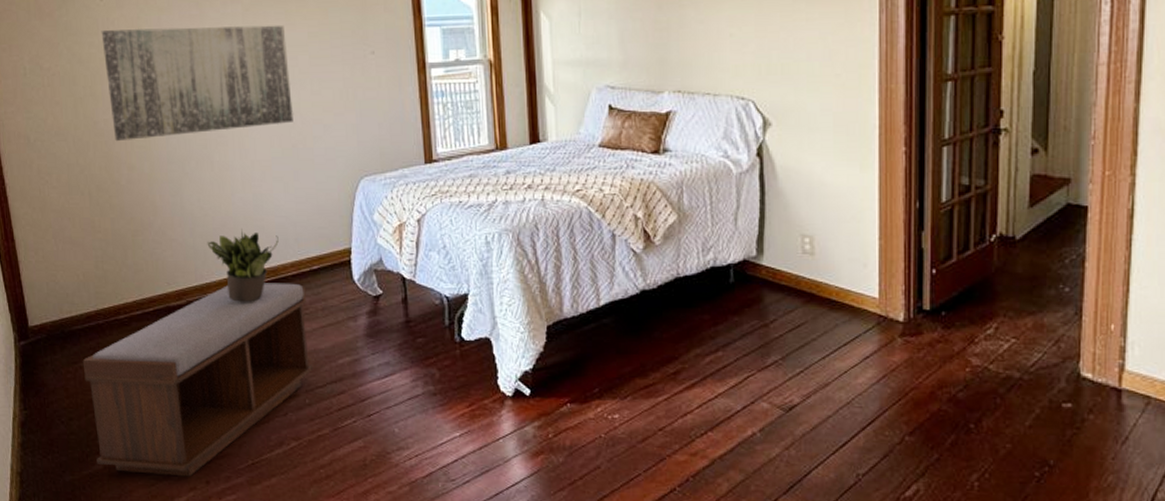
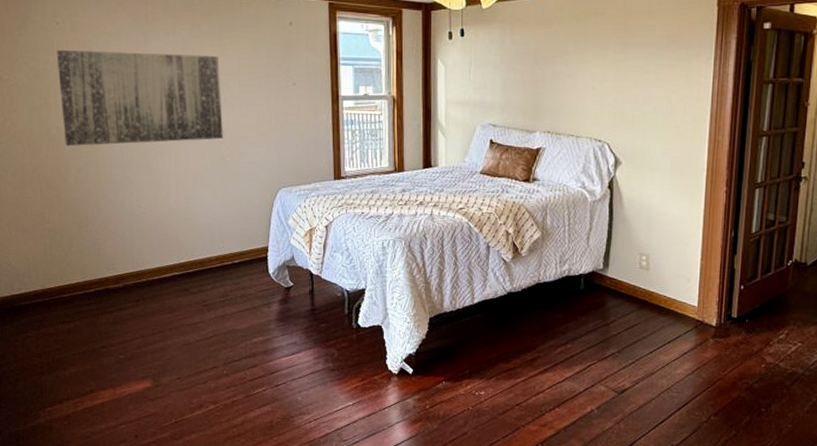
bench: present [82,283,314,477] -> none [29,272,231,432]
potted plant: present [207,229,279,302] -> none [143,226,206,288]

